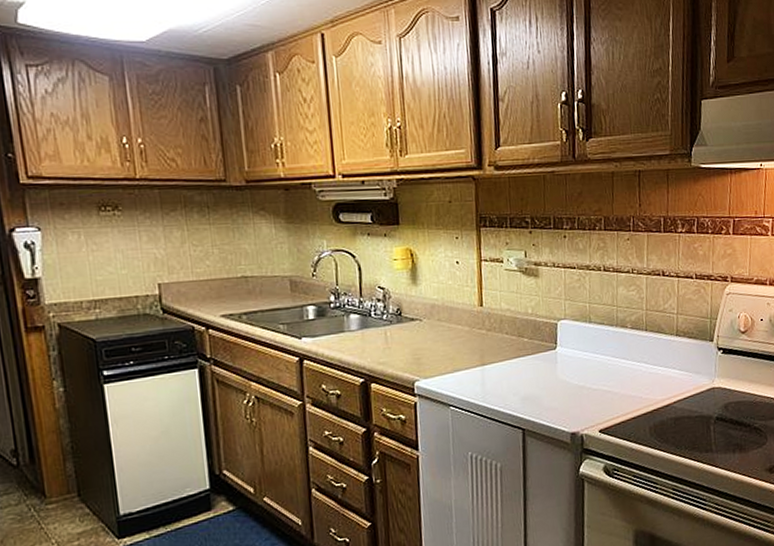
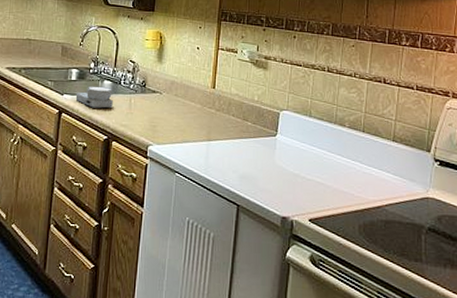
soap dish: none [317,321,365,349] -> present [75,86,113,109]

